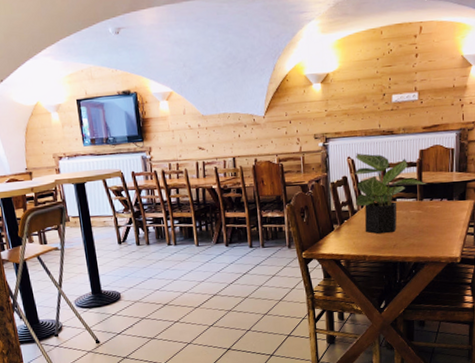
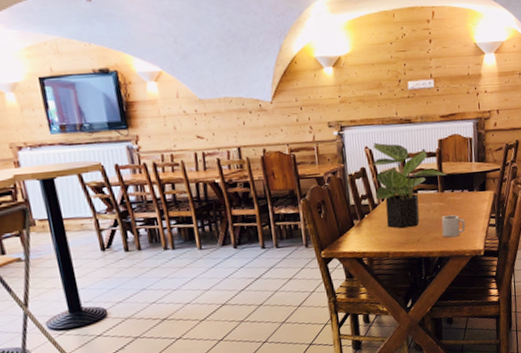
cup: none [418,222,443,245] -> present [441,215,466,238]

